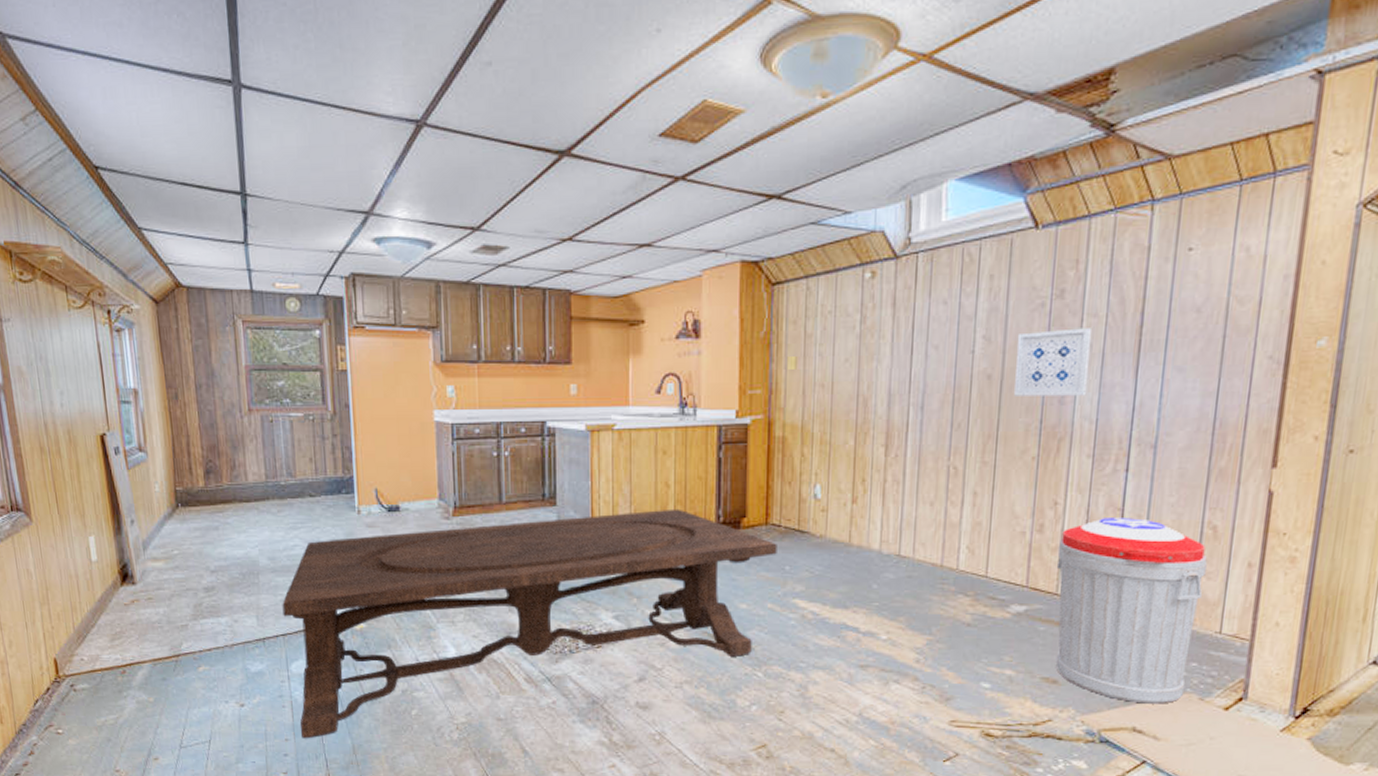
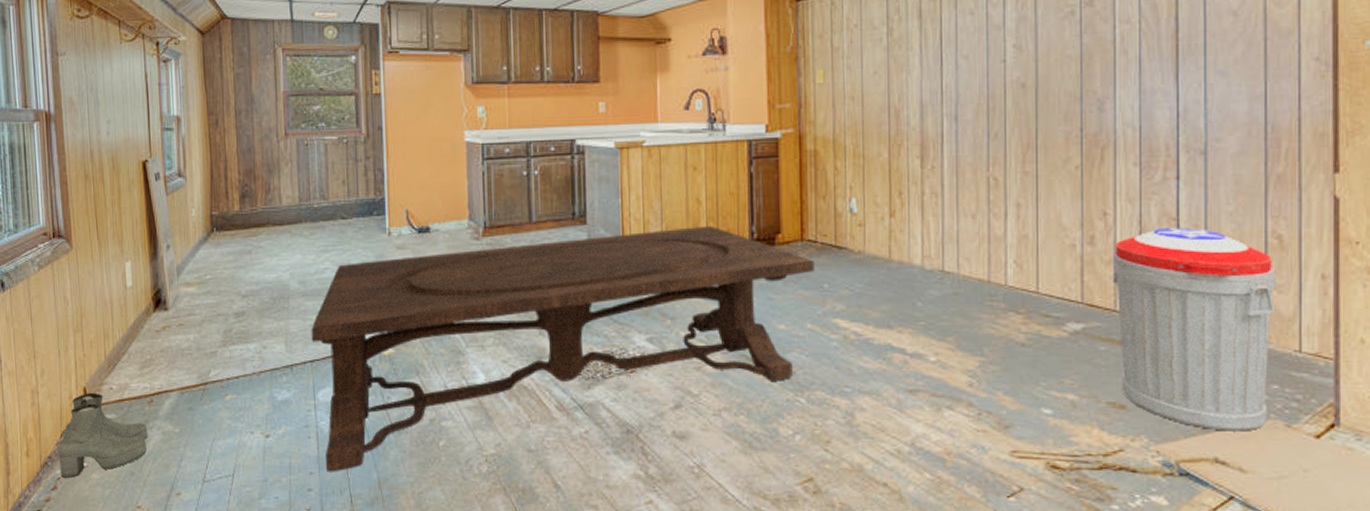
boots: none [31,663,123,744] -> present [57,392,148,478]
wall art: present [1014,328,1093,396] -> none [1049,34,1127,104]

